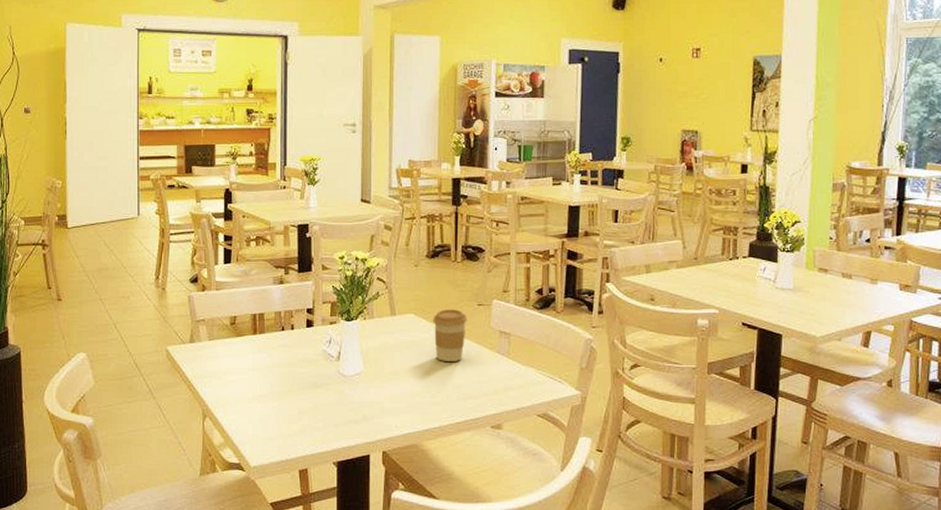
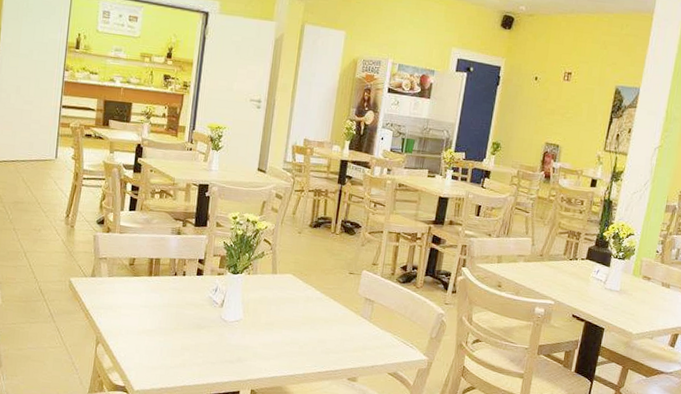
coffee cup: present [433,309,467,361] -> none [307,274,339,320]

